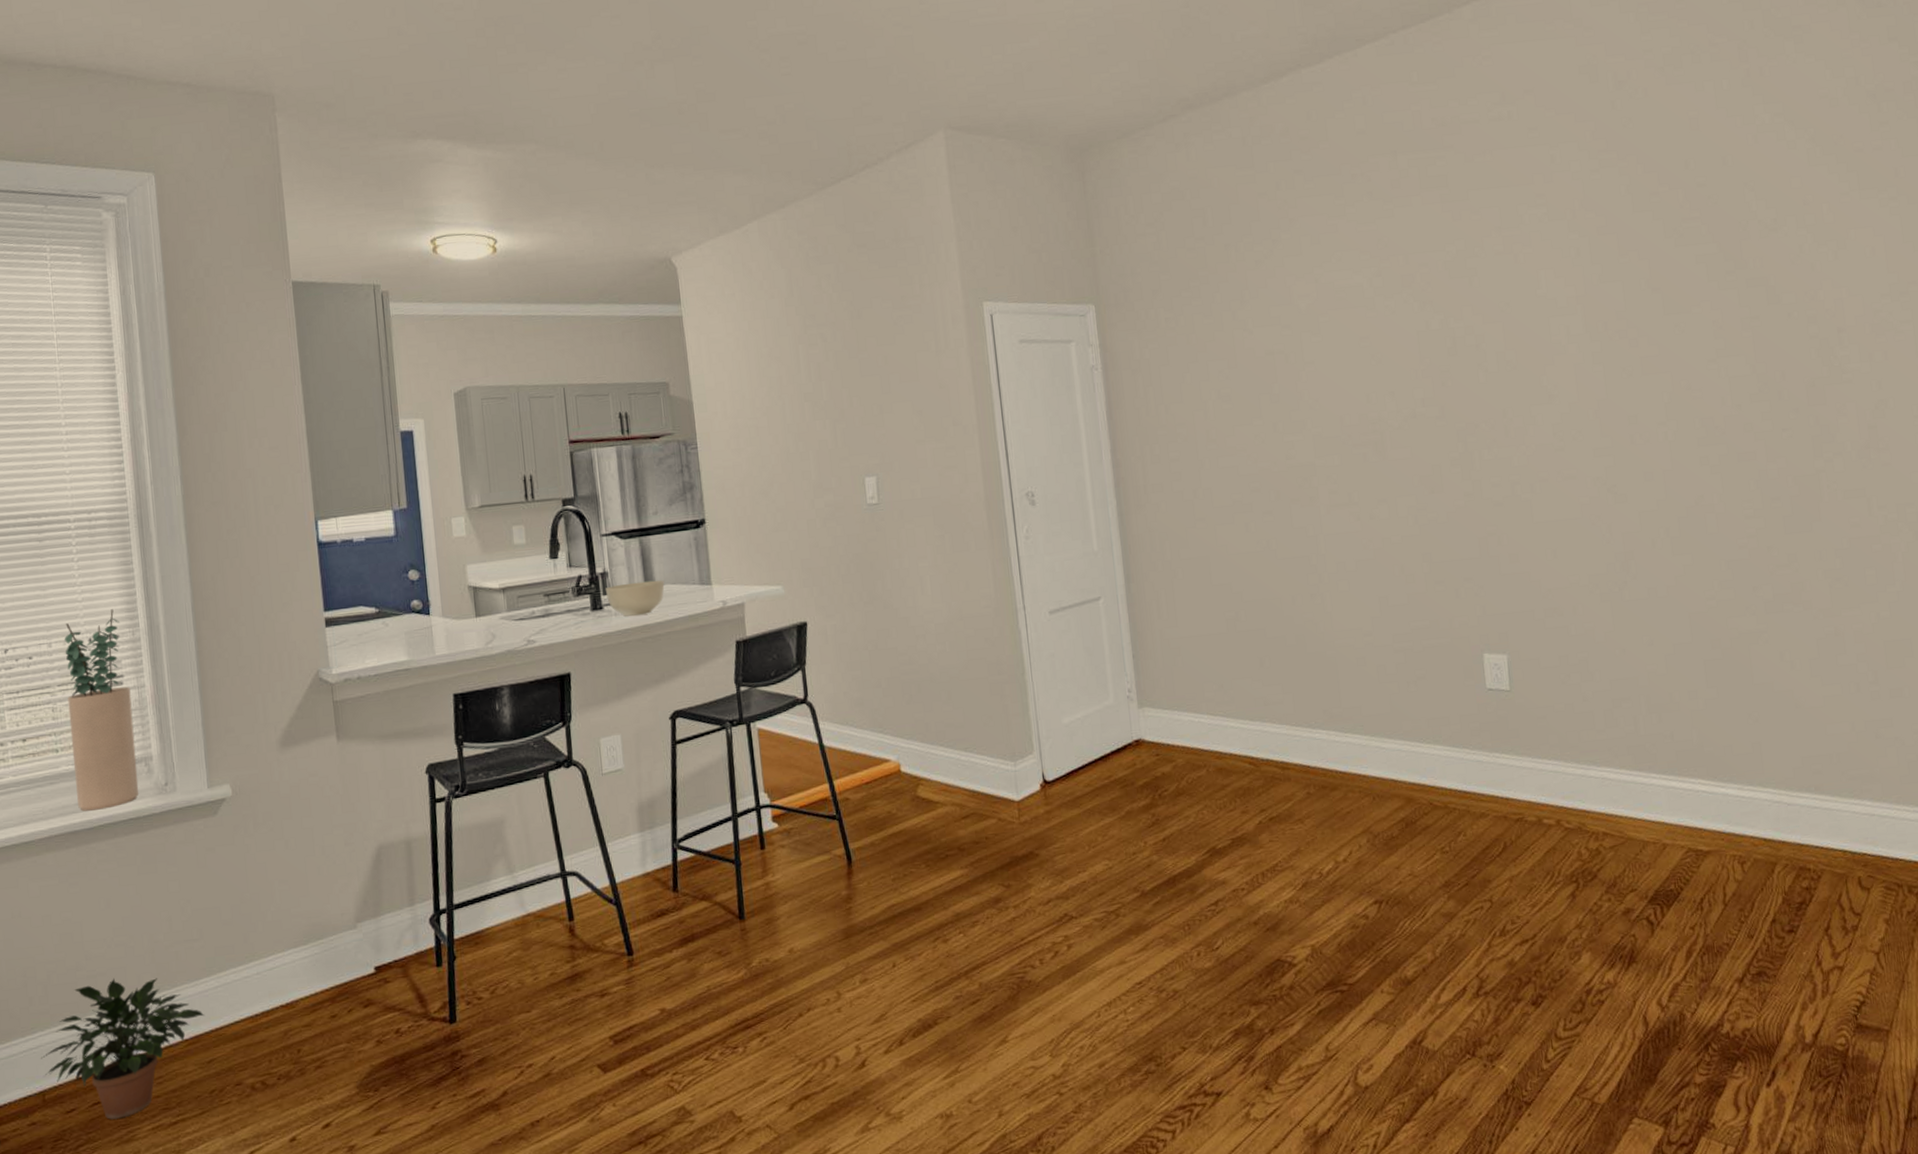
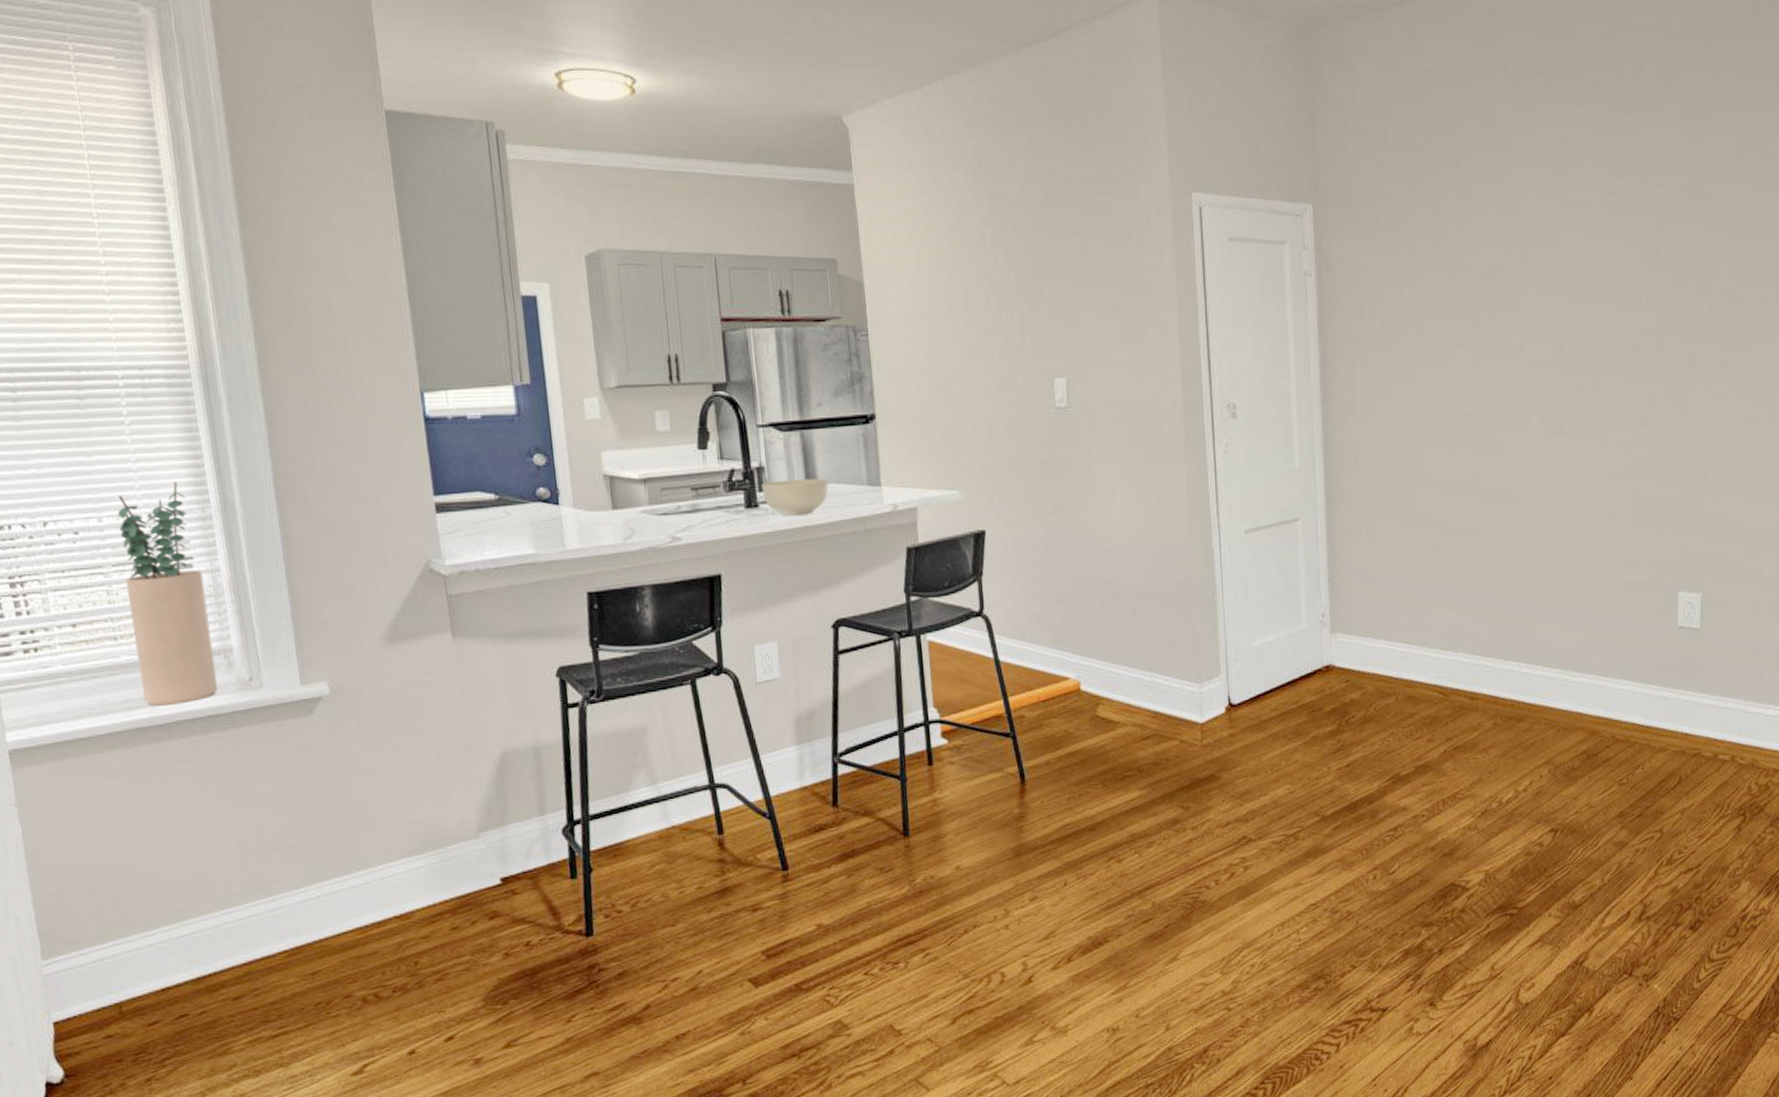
potted plant: present [41,977,204,1120] -> none [115,885,306,1032]

